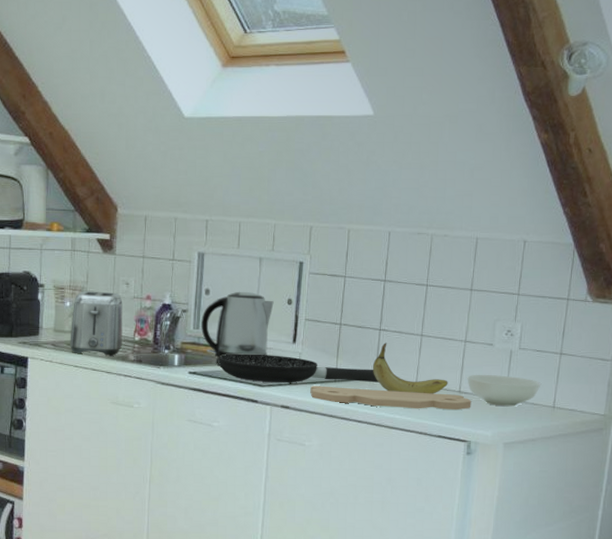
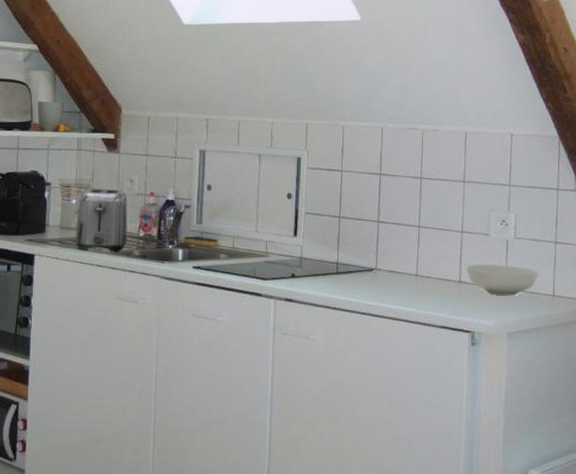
cup: none [29,197,57,230] -> present [37,100,64,131]
kettle: present [201,291,274,365] -> none [204,186,274,259]
frying pan: present [219,353,379,383] -> none [223,247,380,276]
cutting board: present [310,386,472,411] -> none [313,278,472,301]
fruit: present [373,343,448,394] -> none [373,234,448,285]

